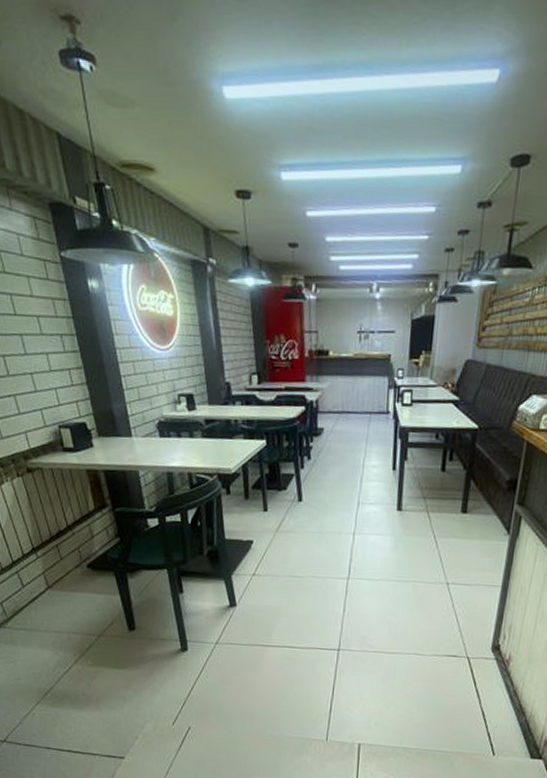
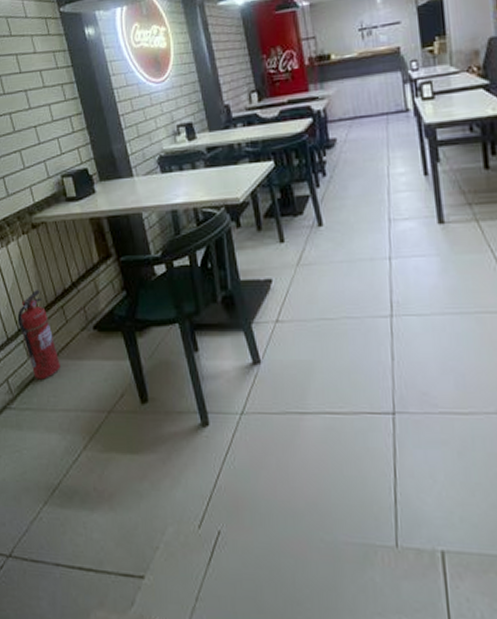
fire extinguisher: none [11,528,54,606] -> present [17,290,60,380]

